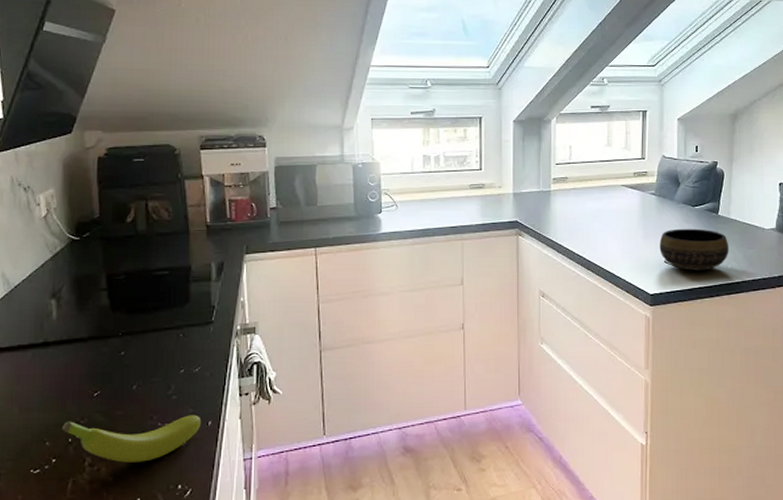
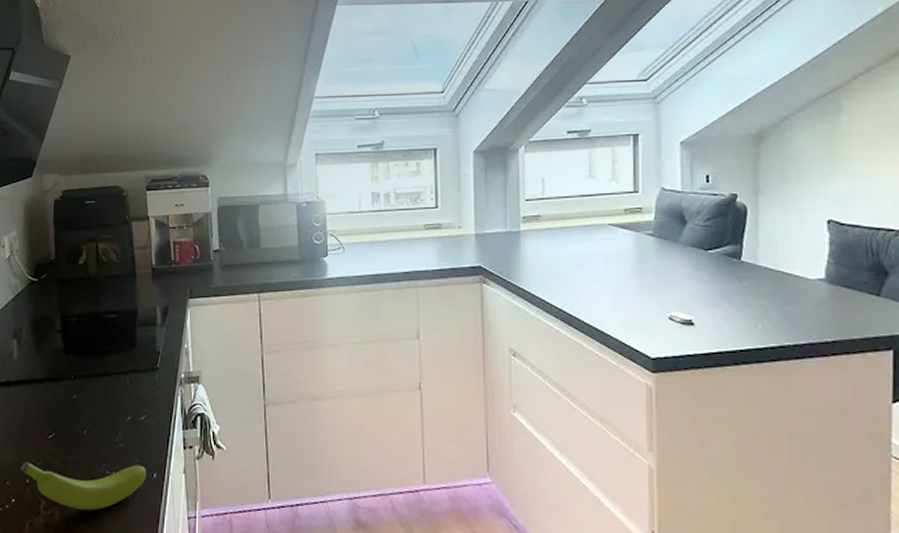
bowl: present [659,228,729,271] -> none [661,277,759,331]

